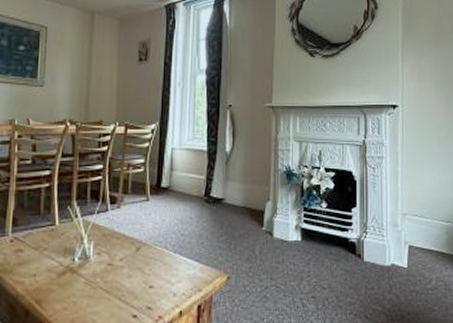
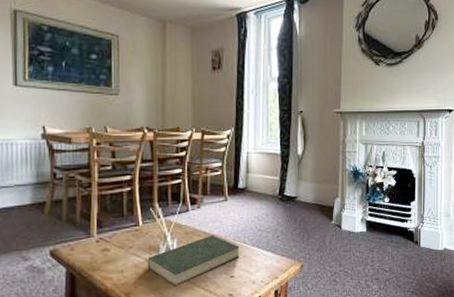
book: none [61,238,161,295] -> present [147,235,240,287]

